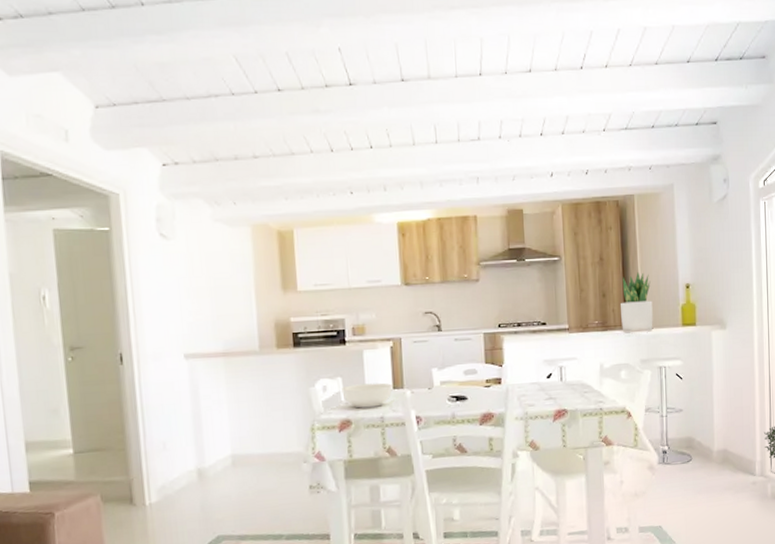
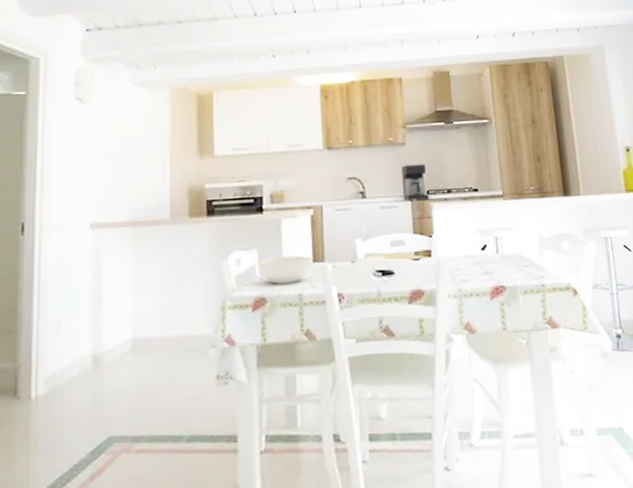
coffee maker: none [474,299,500,334] -> present [400,164,429,202]
planter: present [621,272,653,333] -> none [557,135,594,200]

